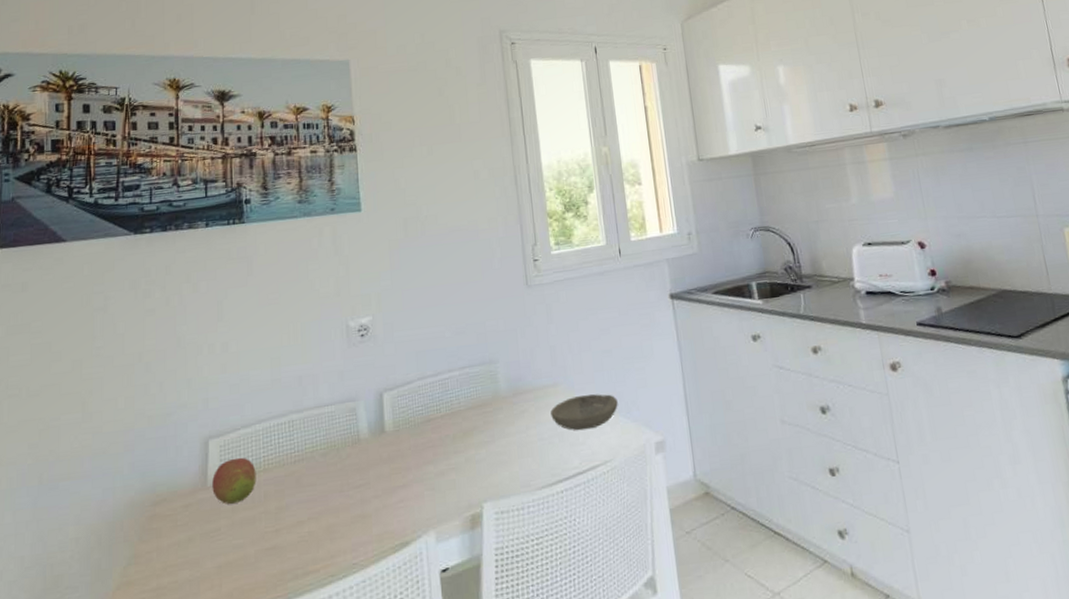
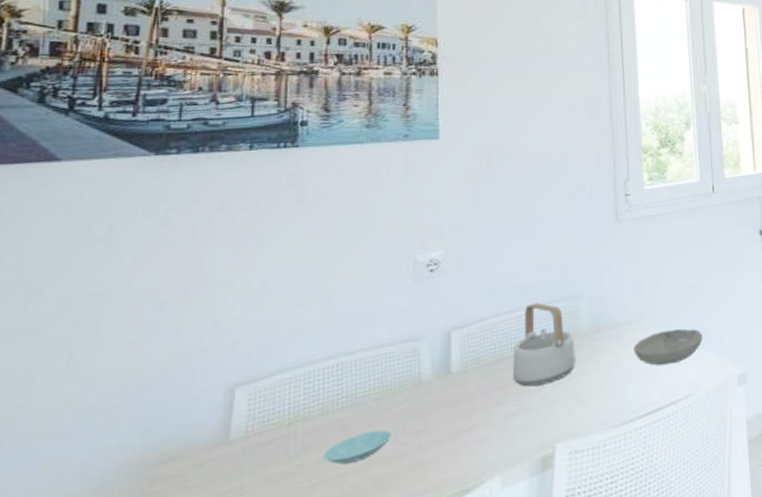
fruit: present [212,457,256,504] -> none [236,405,293,460]
saucer: none [283,483,338,513] -> present [323,429,392,464]
teapot: none [439,366,497,448] -> present [512,302,576,387]

